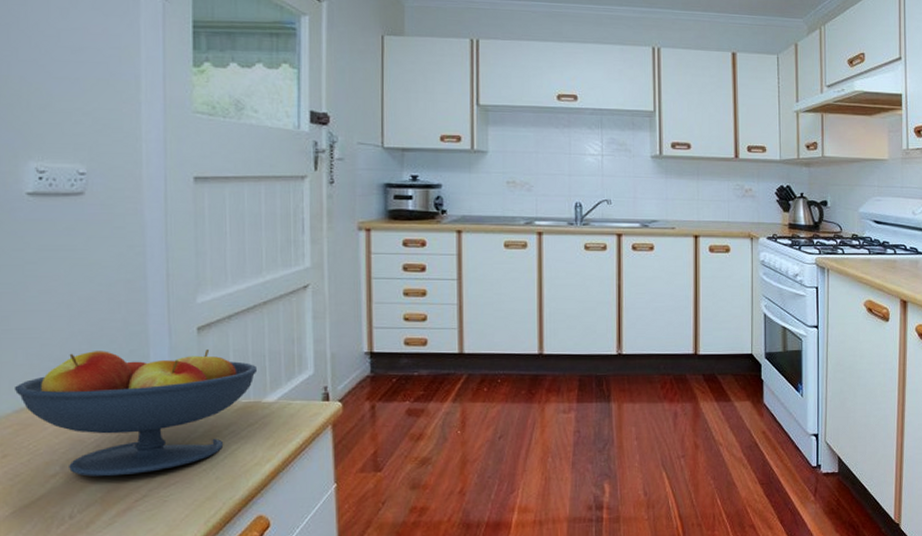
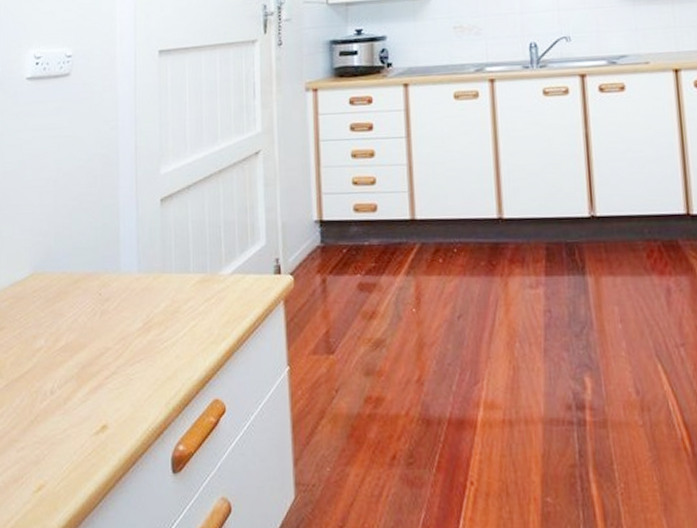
fruit bowl: present [14,350,258,477] -> none [11,221,214,352]

